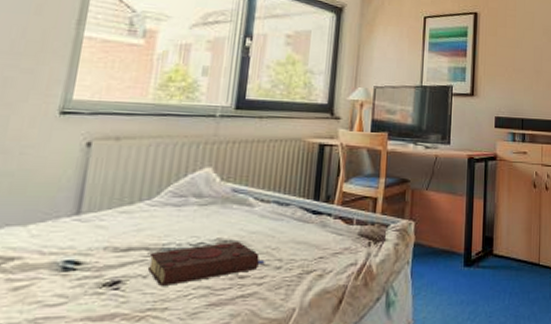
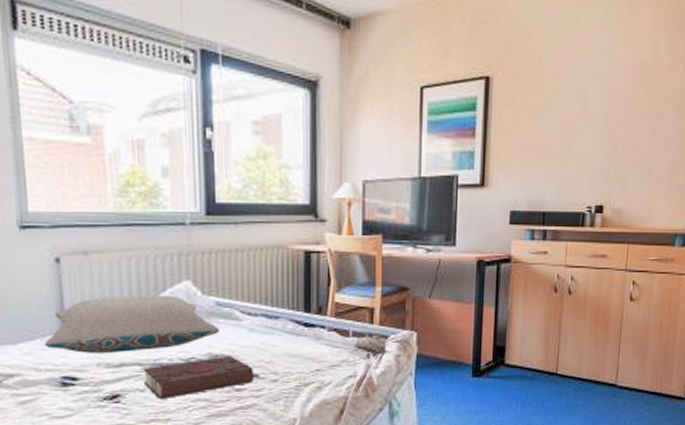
pillow: none [54,180,232,236] -> present [44,295,220,353]

